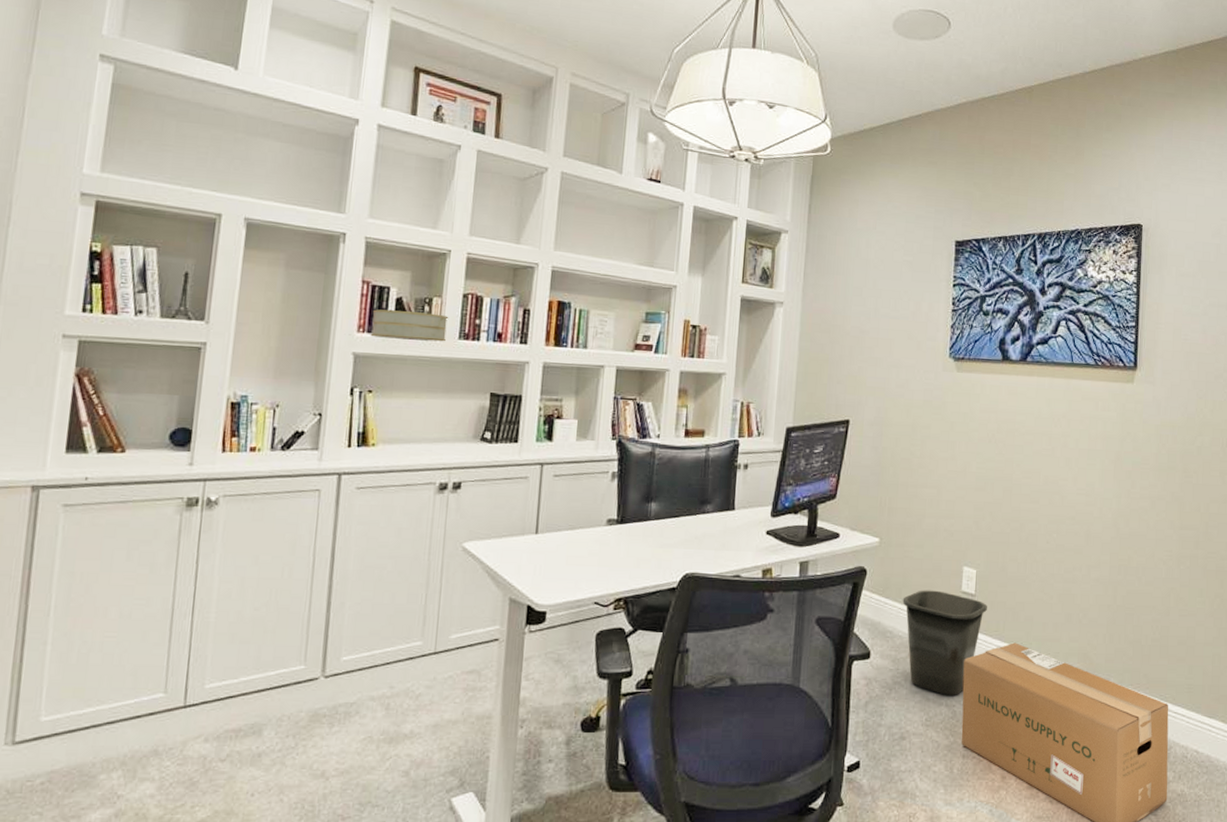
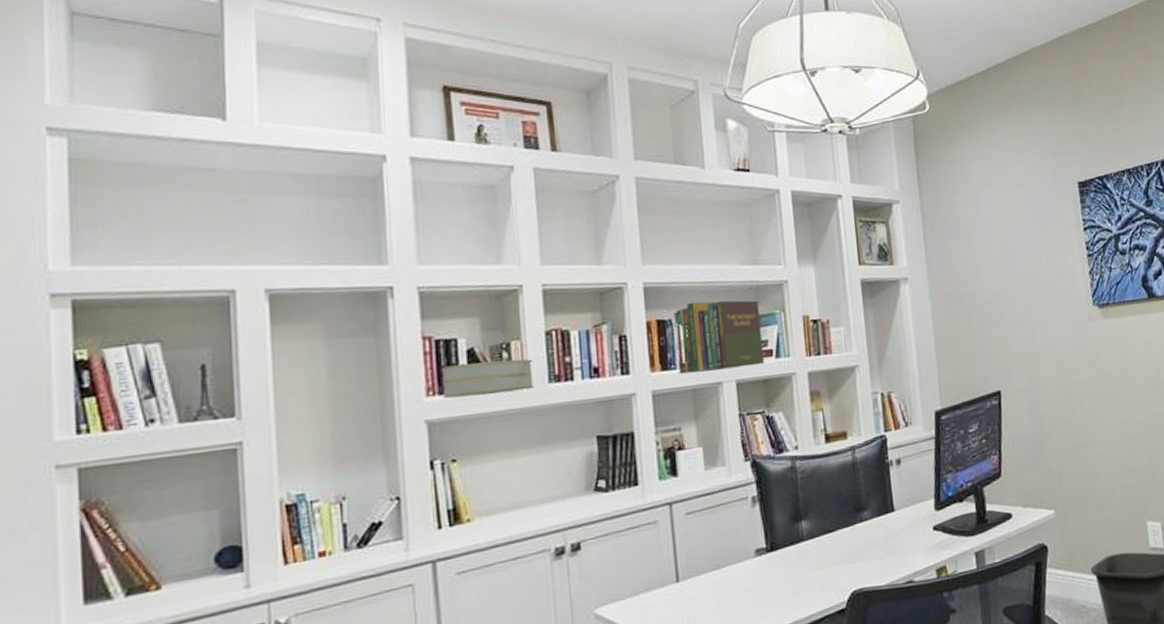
books: none [569,290,648,357] -> present [674,300,765,374]

